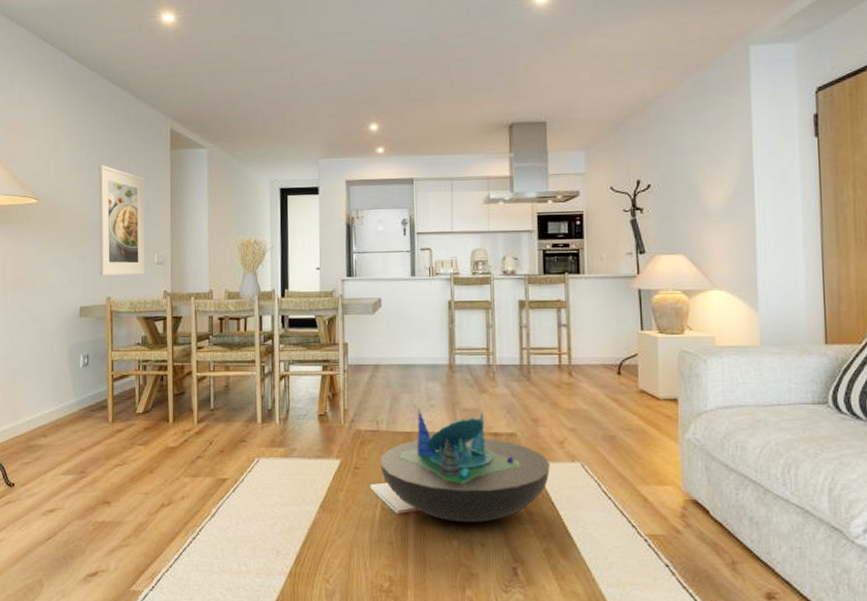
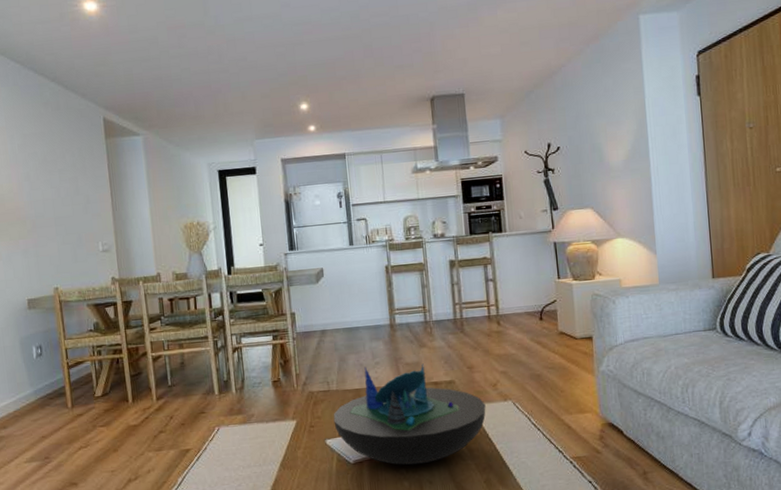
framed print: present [98,164,145,277] -> none [32,157,91,268]

